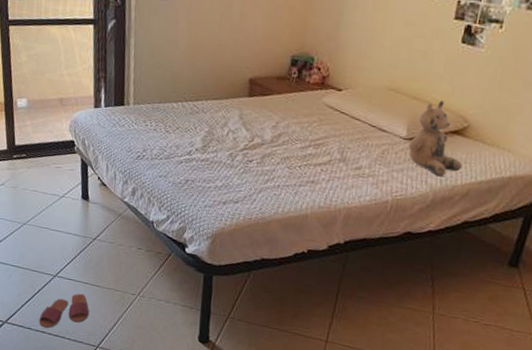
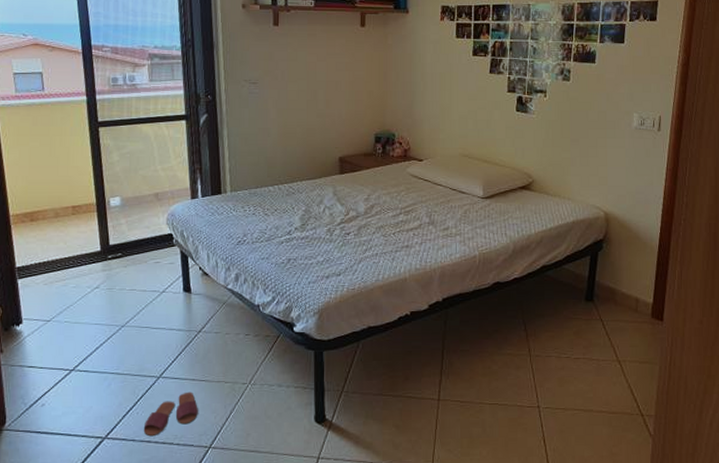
teddy bear: present [408,100,462,177] -> none [486,161,533,228]

